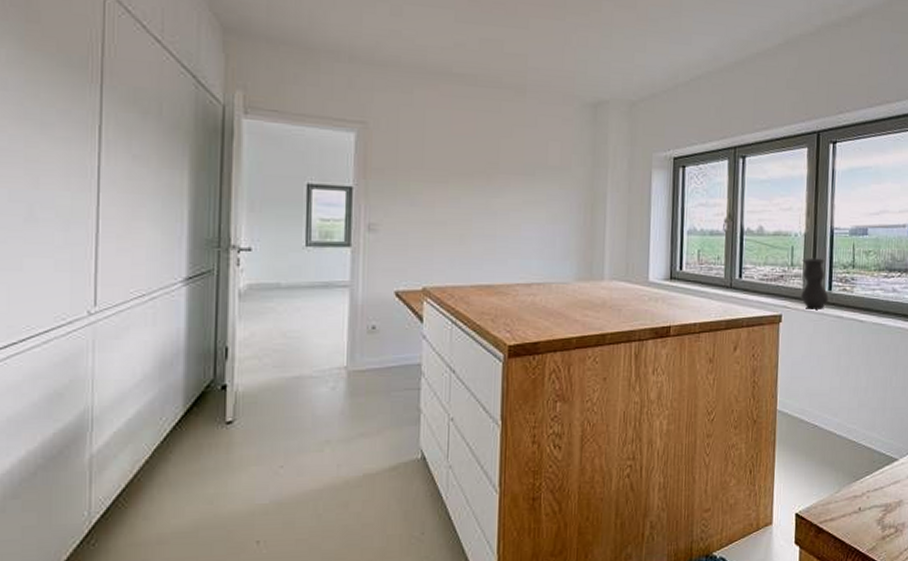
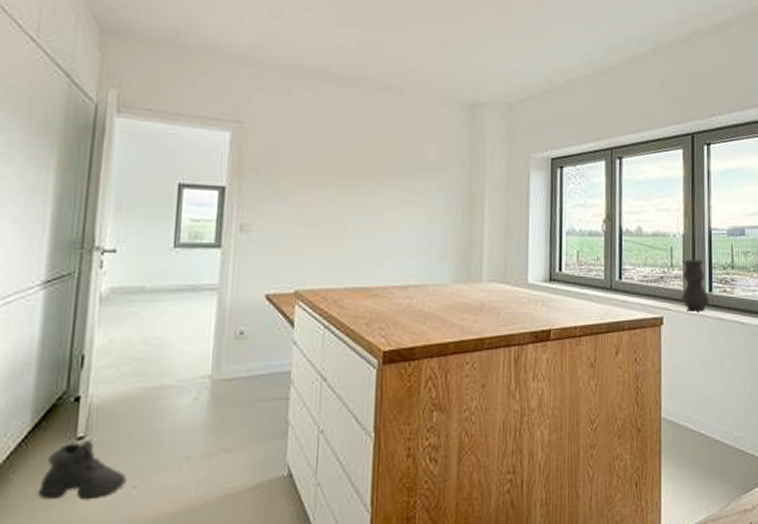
shoe: none [195,424,273,476] -> present [38,440,127,499]

